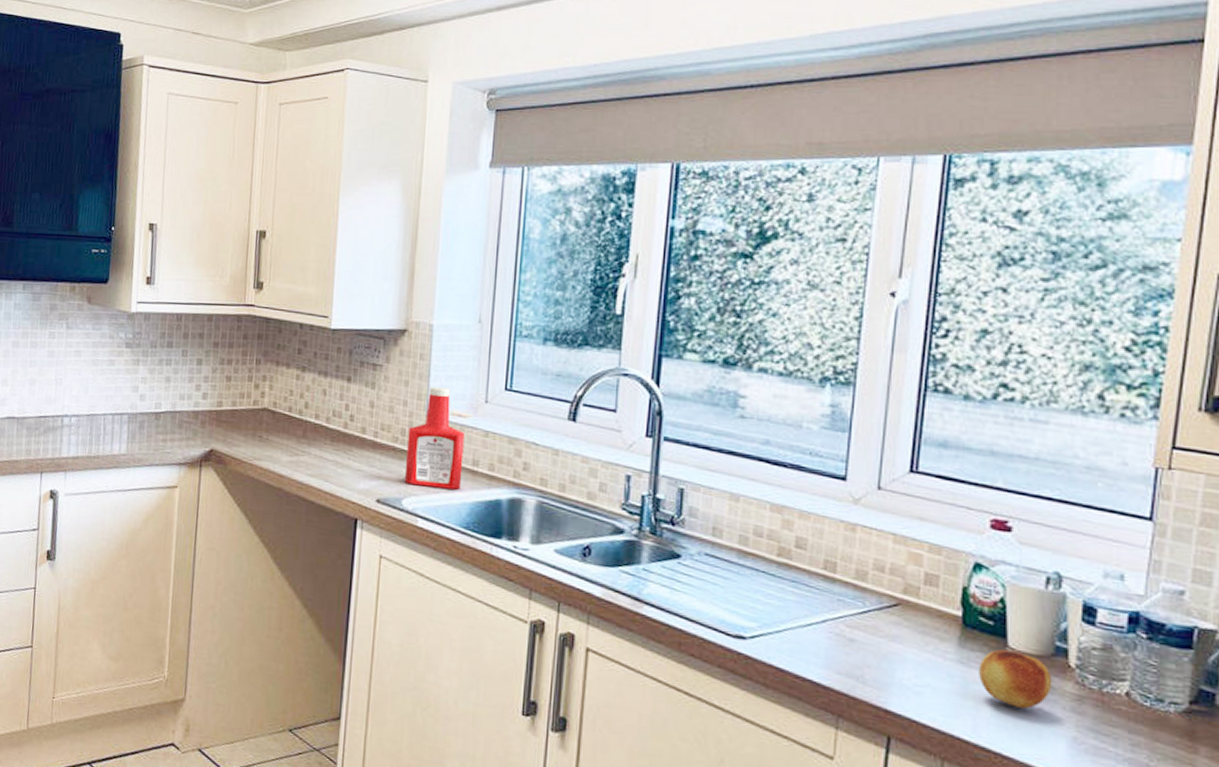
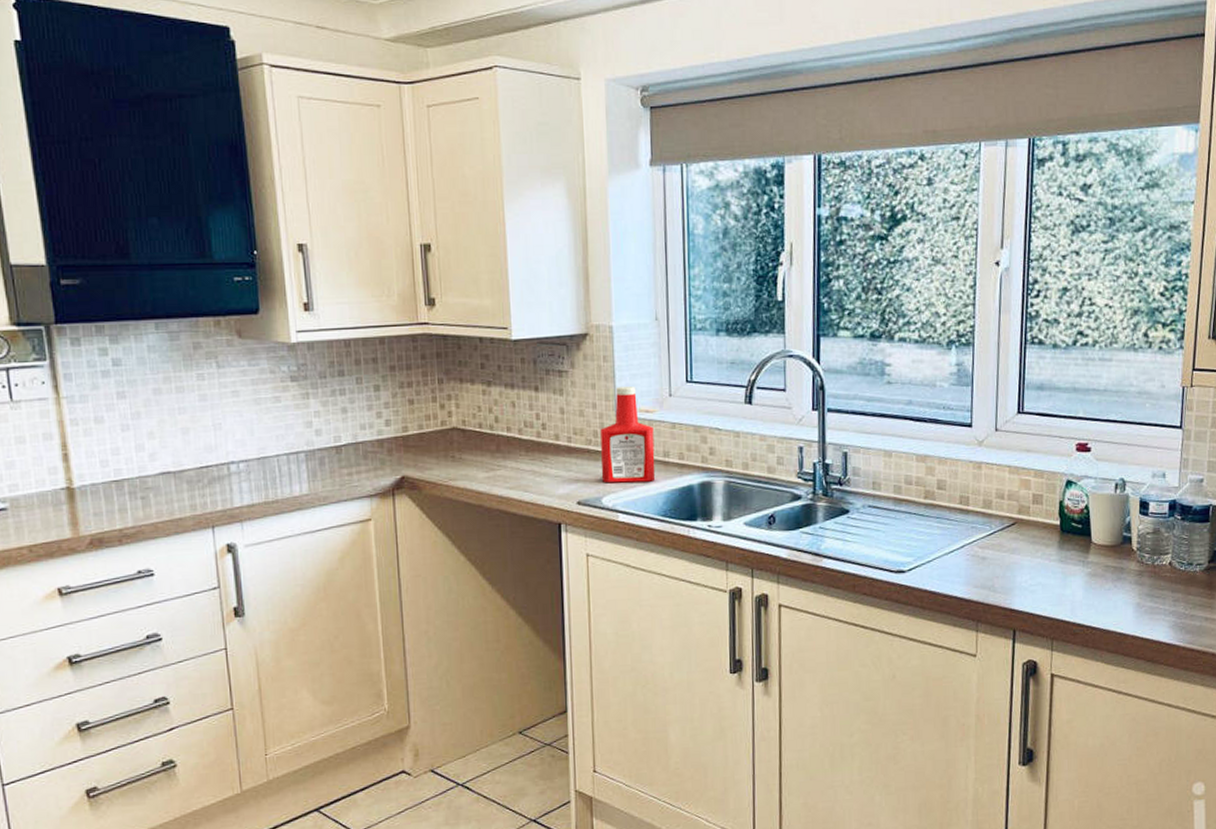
fruit: present [979,649,1053,709] -> none [1073,545,1122,589]

